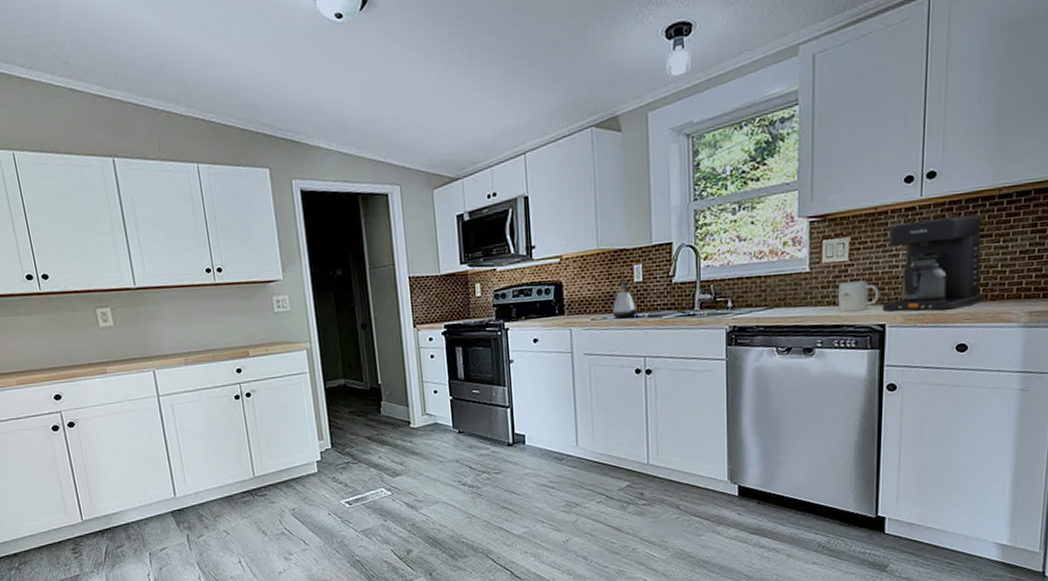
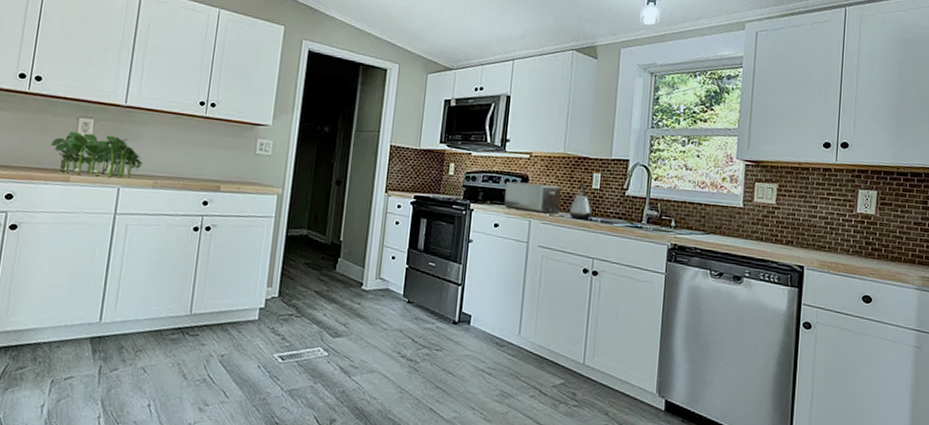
plant: none [78,320,169,366] -> present [51,131,143,179]
toaster: none [539,286,602,321] -> present [504,181,562,214]
mug: present [837,280,880,312] -> none [764,222,801,251]
coffee maker: present [883,214,982,313] -> none [802,180,883,264]

